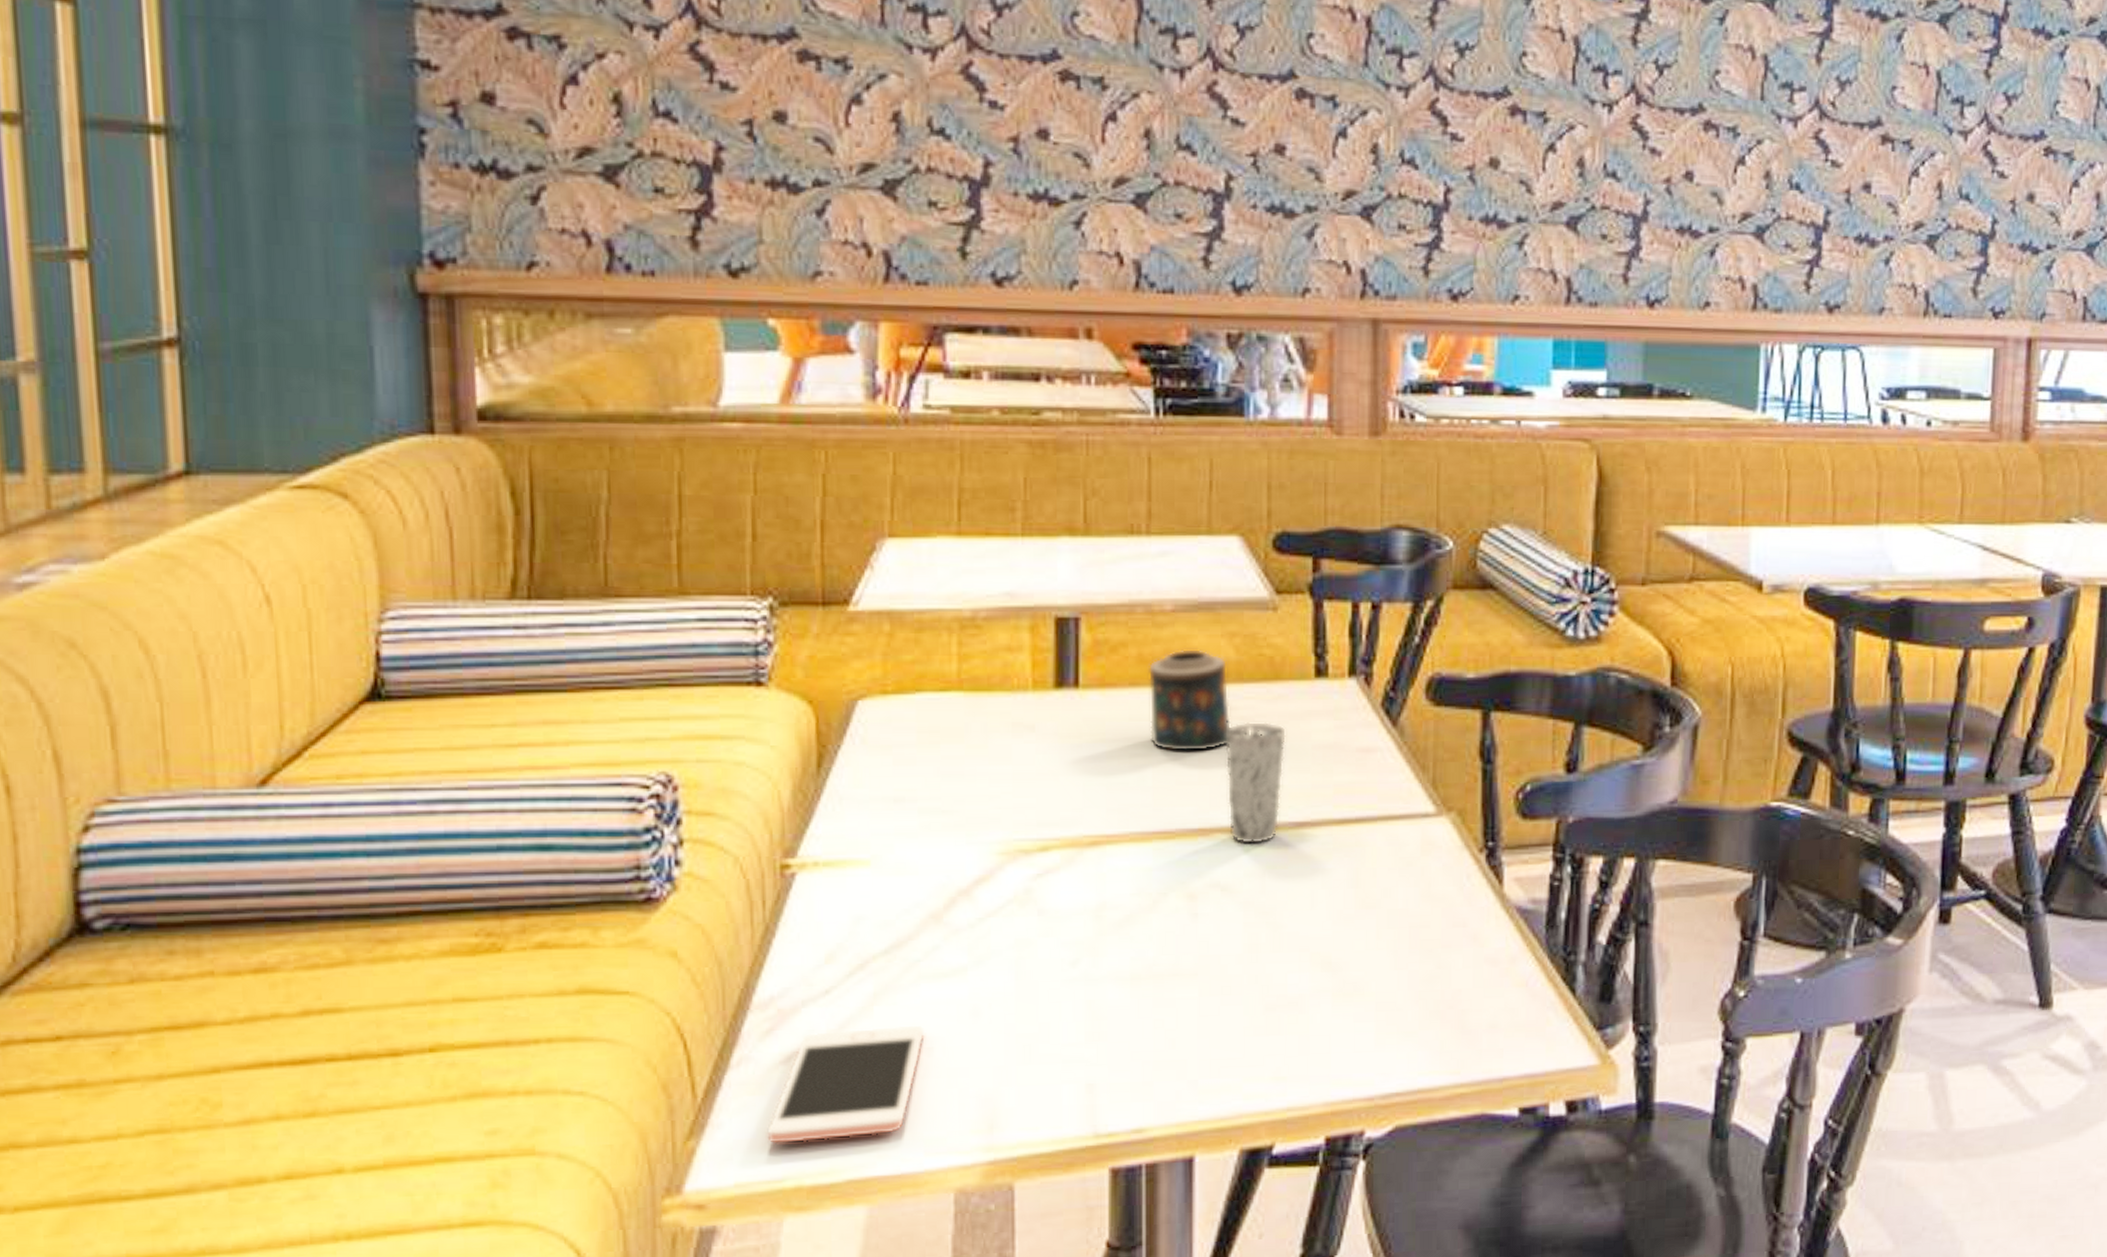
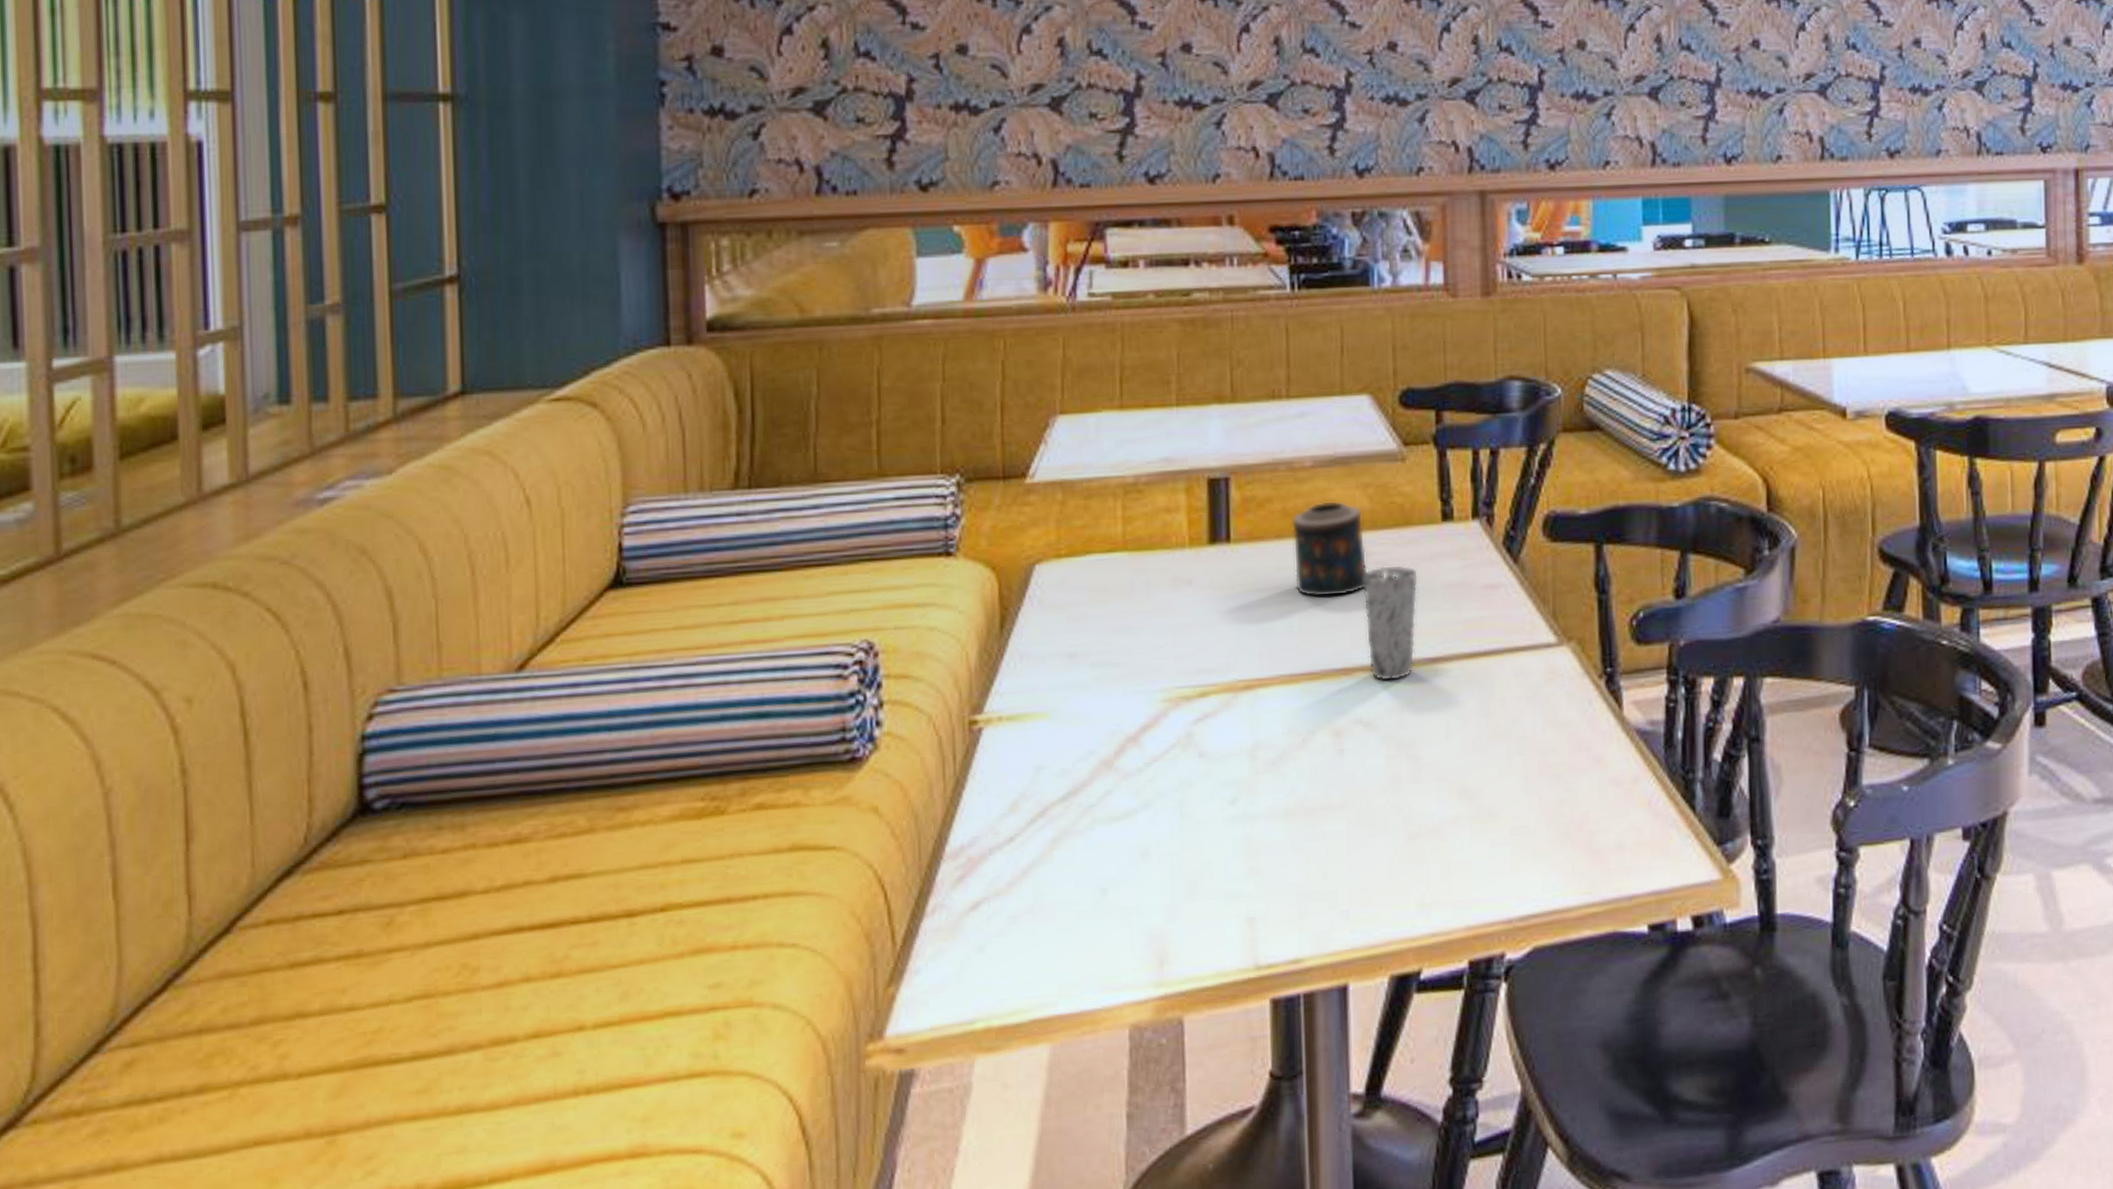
cell phone: present [766,1024,926,1145] -> none [958,866,1101,988]

